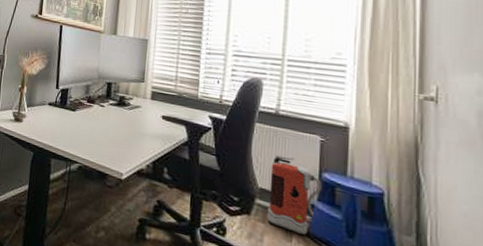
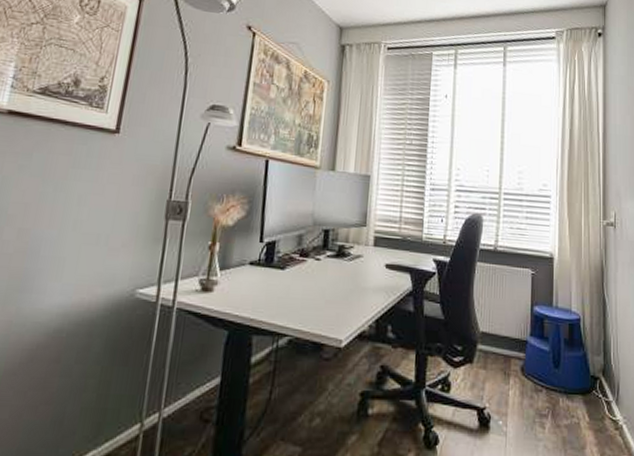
fire extinguisher: present [268,155,322,235] -> none [488,294,533,374]

